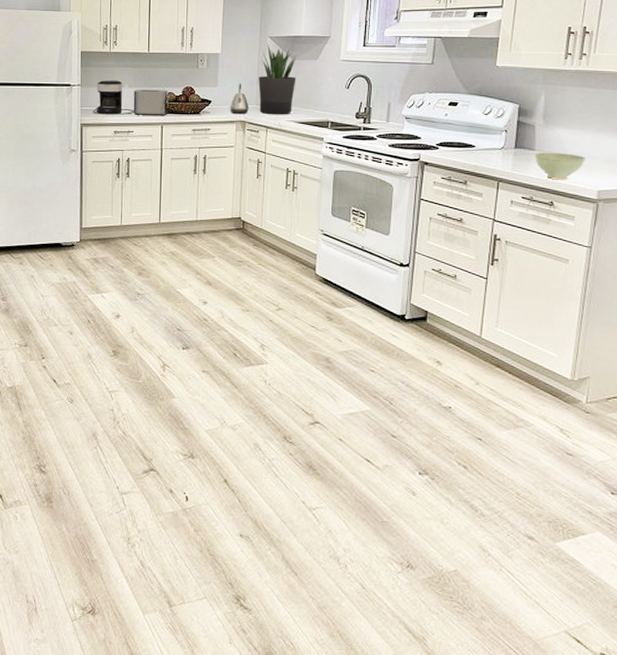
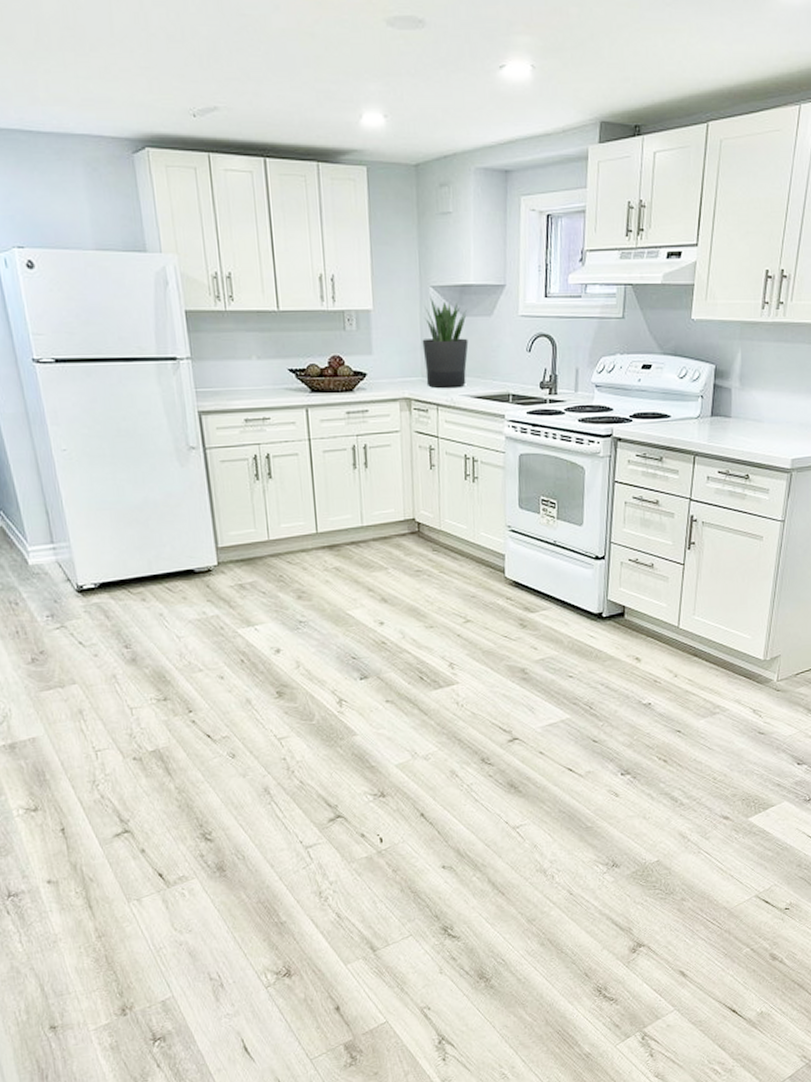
coffee maker: present [93,80,134,115] -> none [213,350,268,398]
toaster: present [133,89,170,116] -> none [264,361,315,397]
kettle: present [230,83,249,114] -> none [390,349,414,389]
bowl: present [534,152,586,180] -> none [731,418,781,450]

